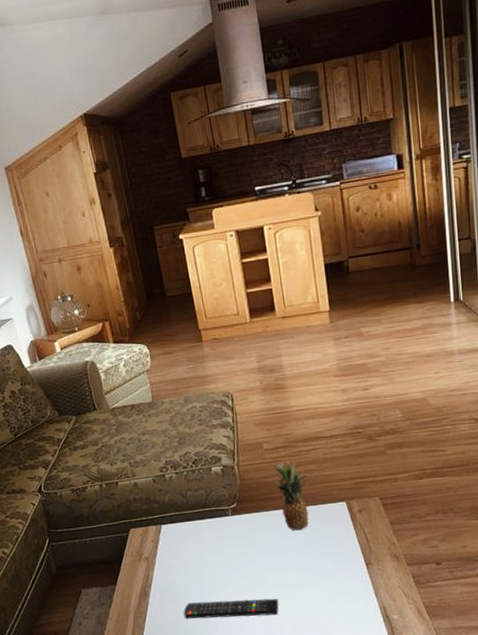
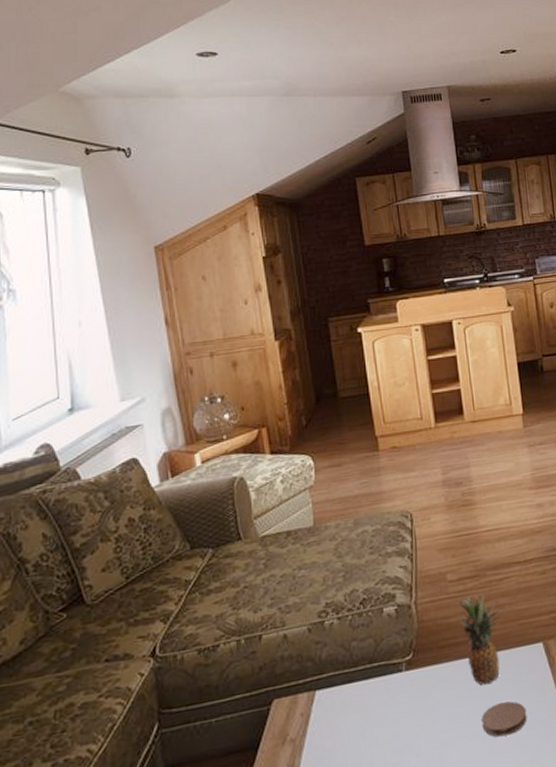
coaster: none [294,544,332,570] -> present [481,701,527,737]

